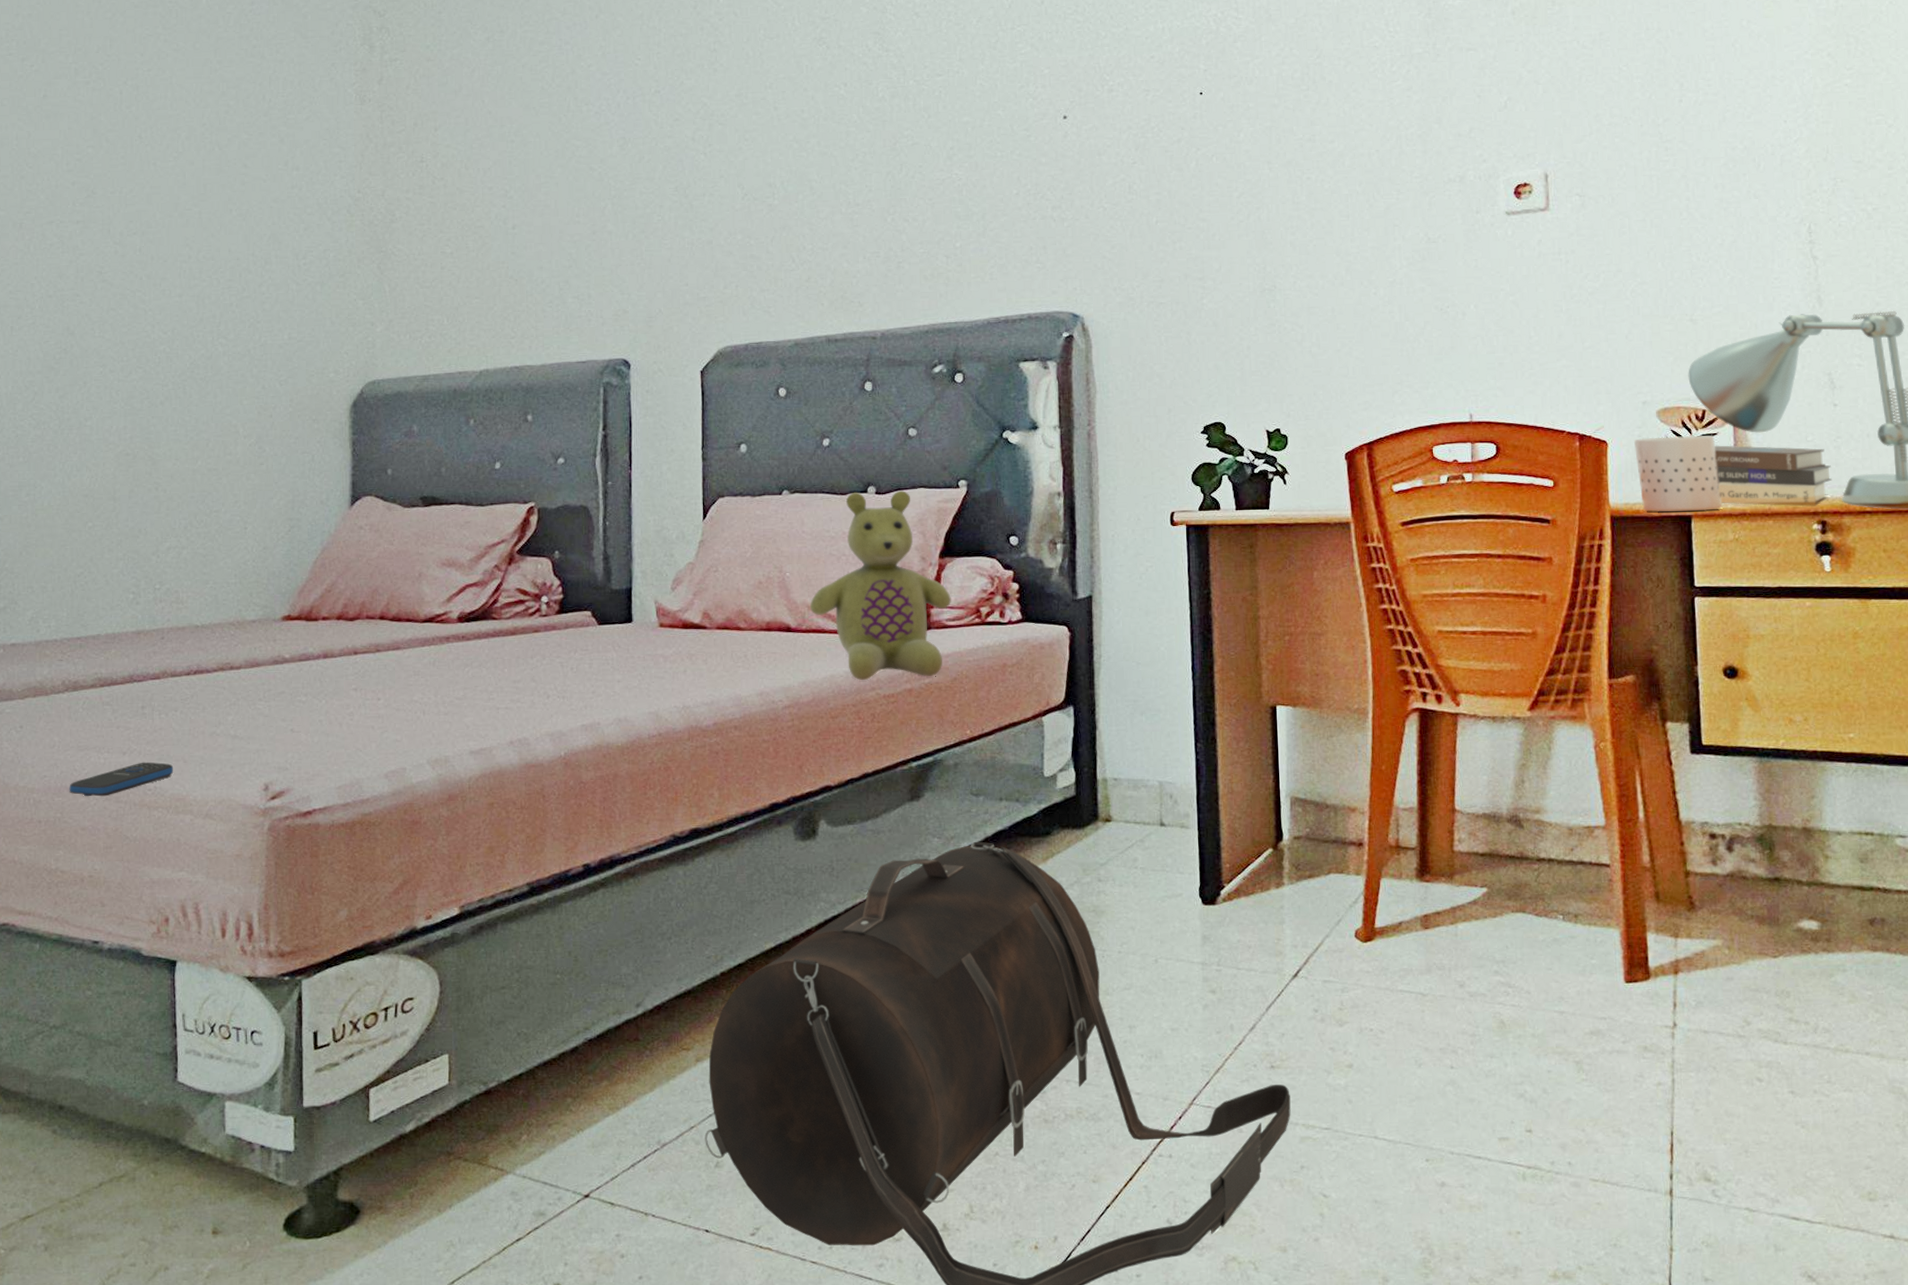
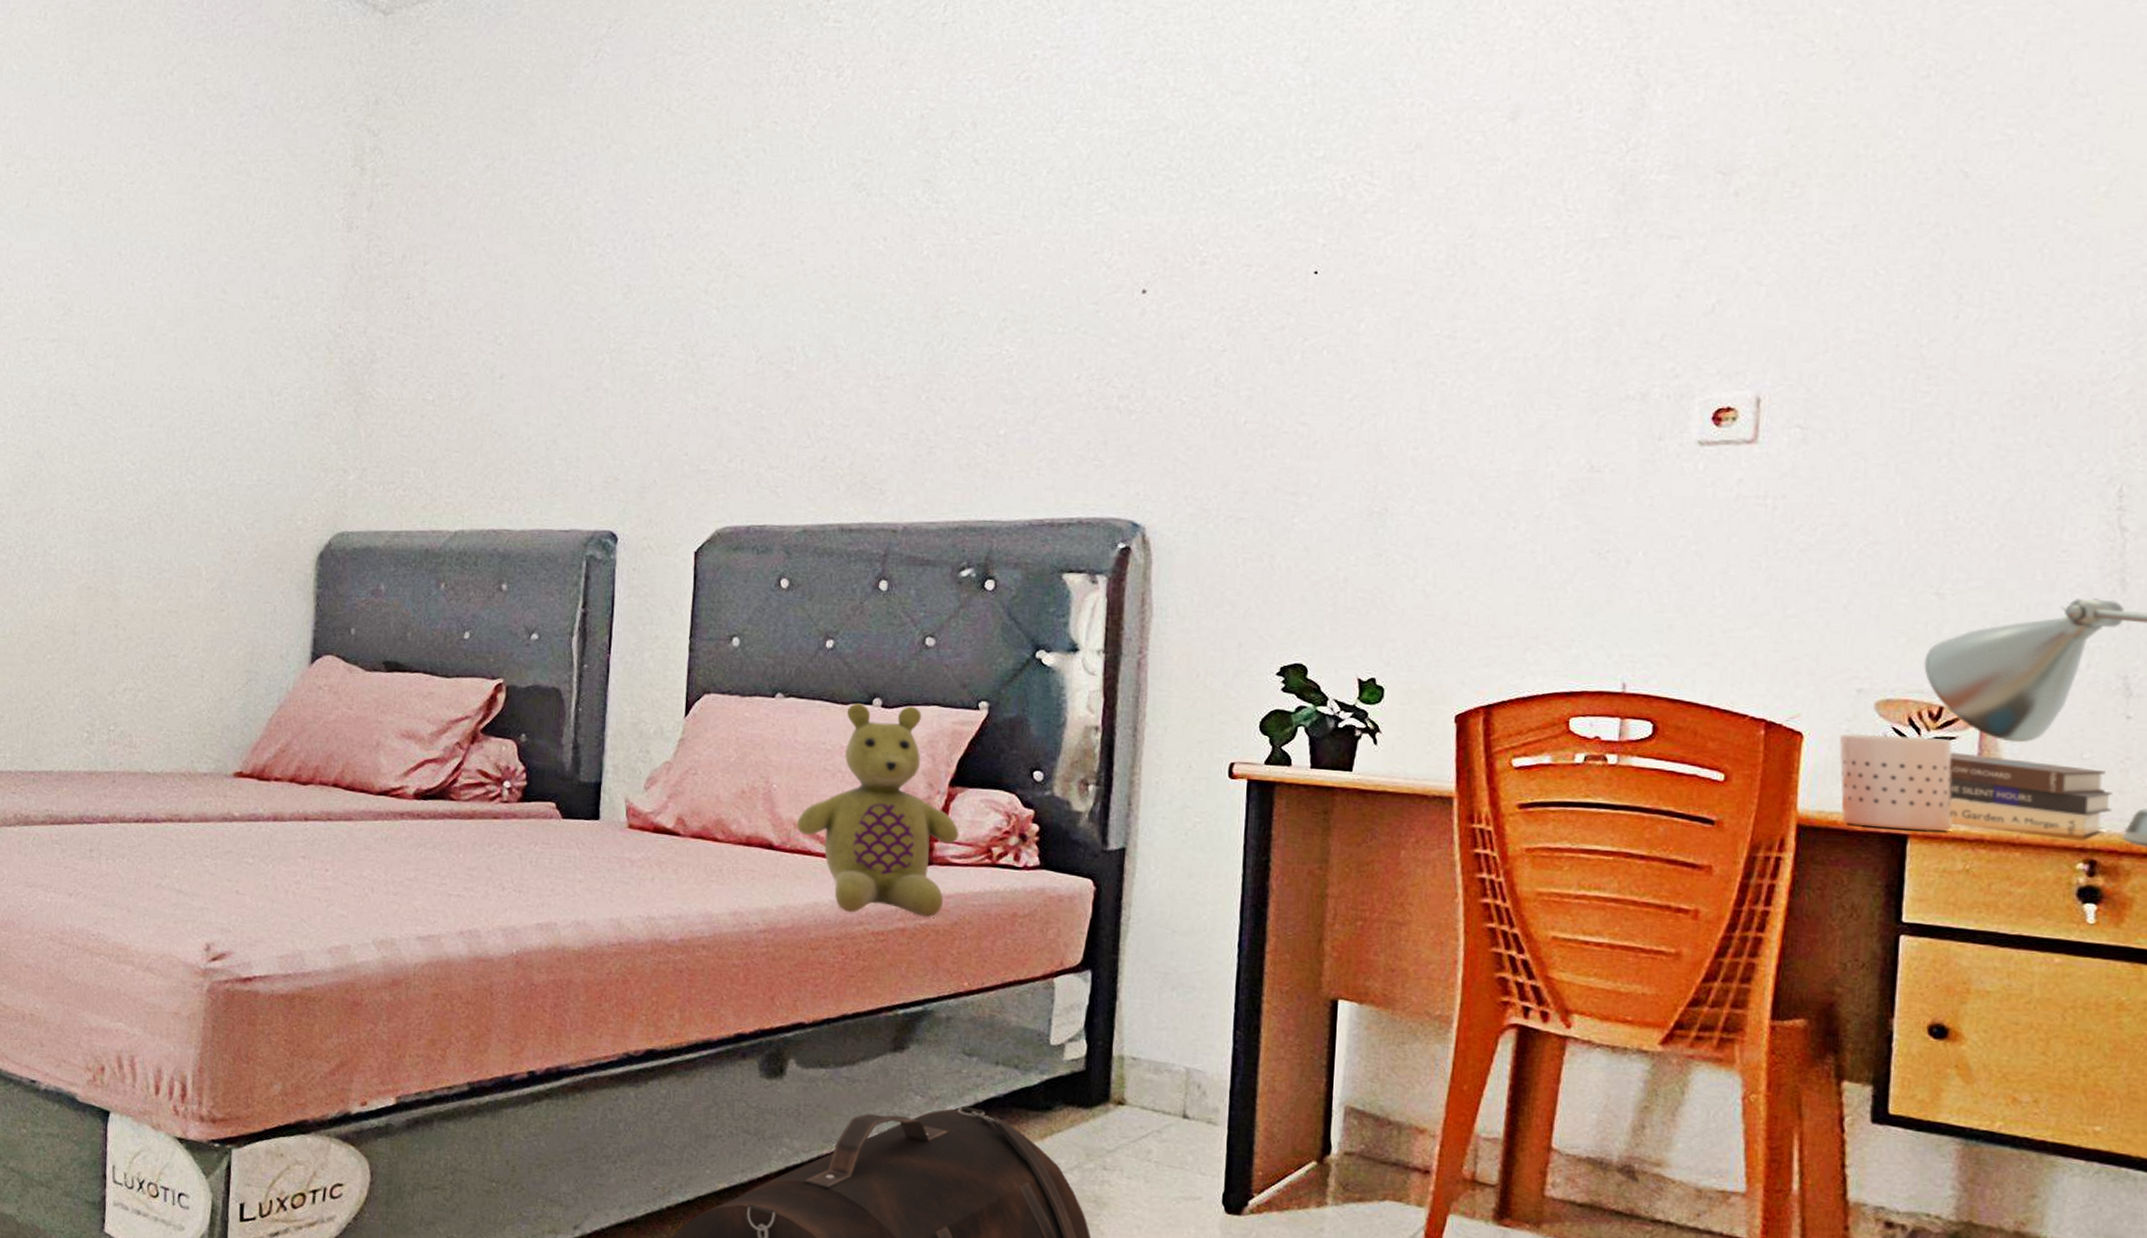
mobile phone: present [69,762,174,797] -> none [15,906,118,936]

